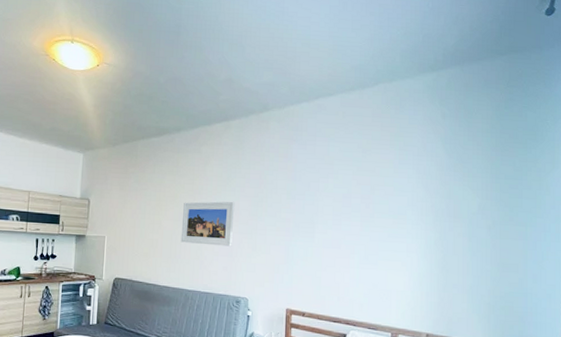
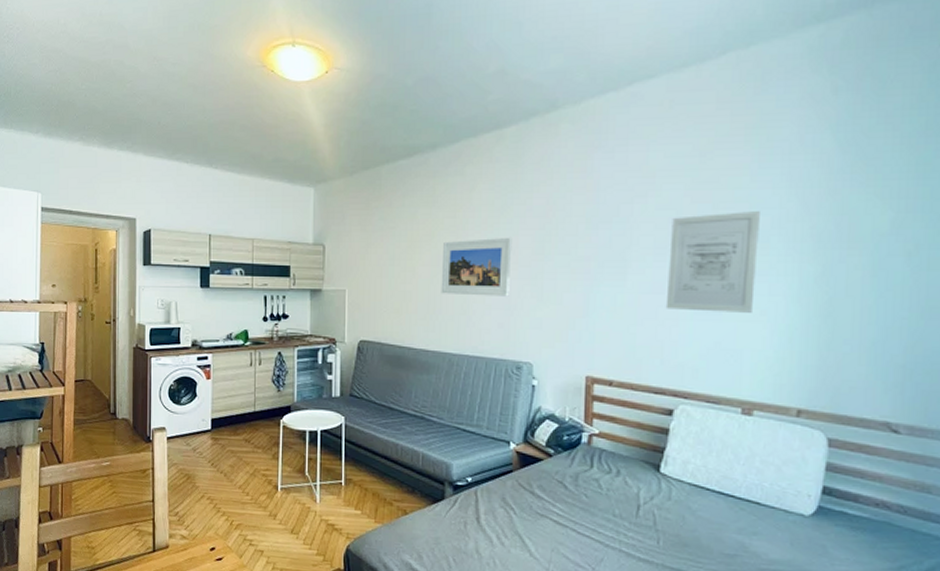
wall art: none [341,192,400,264] -> present [665,211,760,313]

